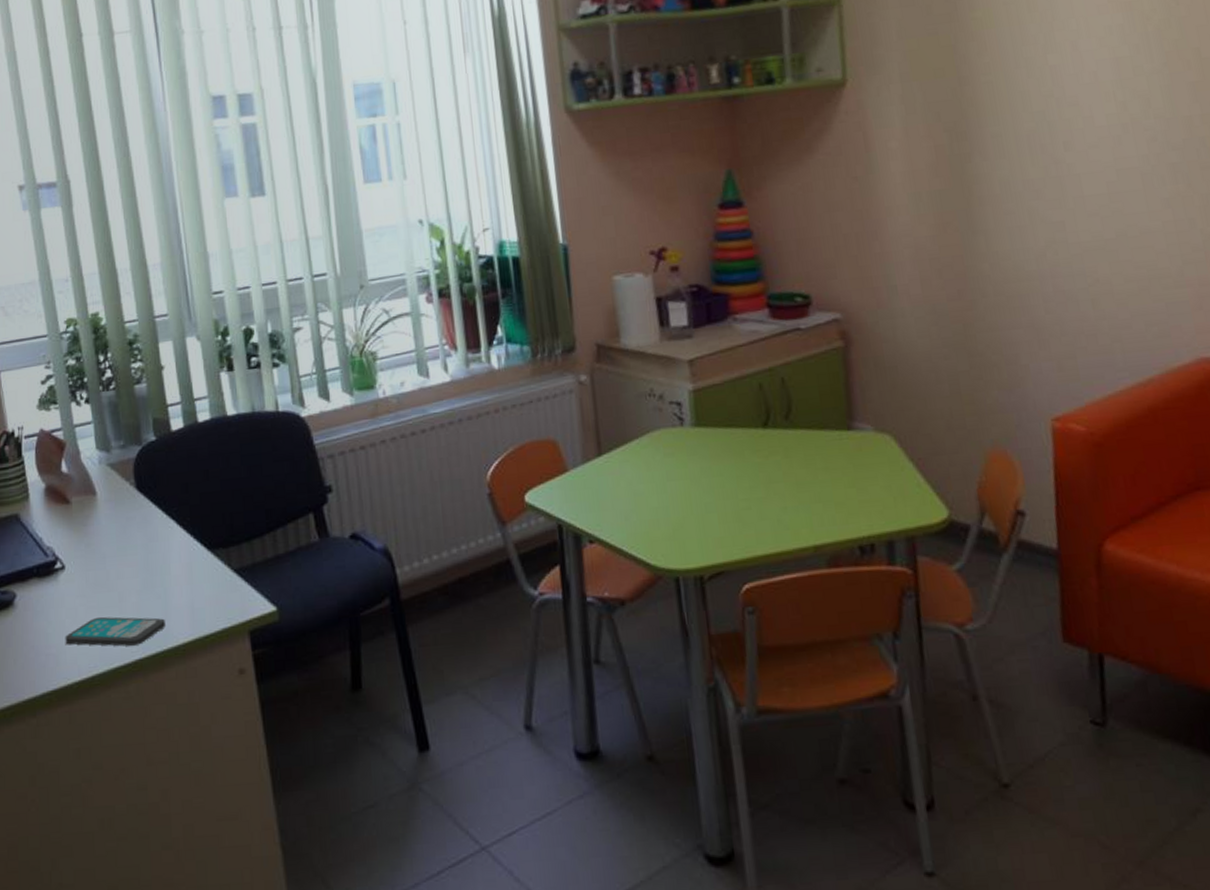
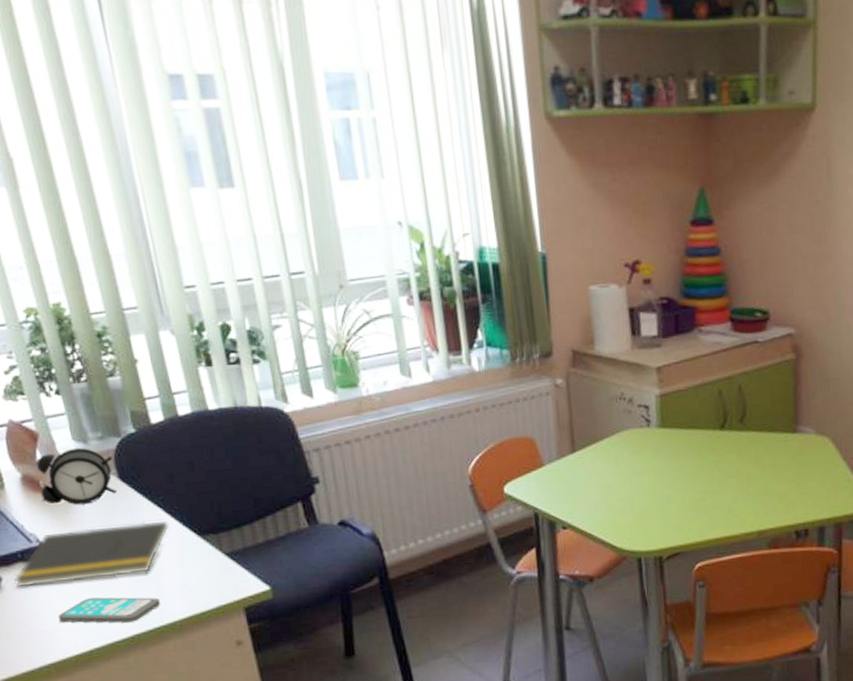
notepad: none [28,532,181,605] -> present [14,519,170,587]
alarm clock: none [59,456,133,517] -> present [34,447,117,505]

